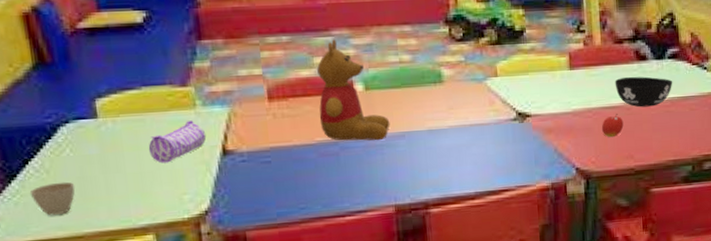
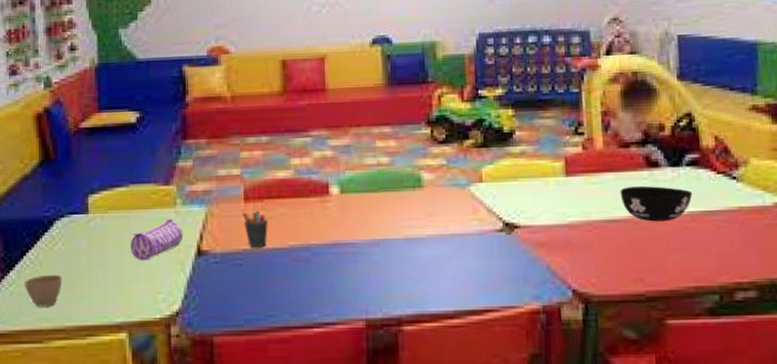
pen holder: none [268,109,295,146] -> present [243,211,268,248]
teddy bear: present [317,39,390,141] -> none [293,140,365,248]
fruit: present [601,114,624,138] -> none [603,228,631,256]

